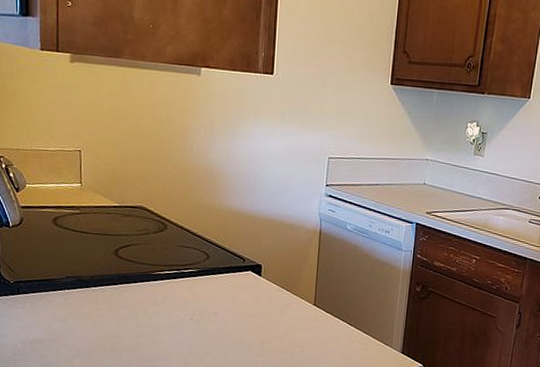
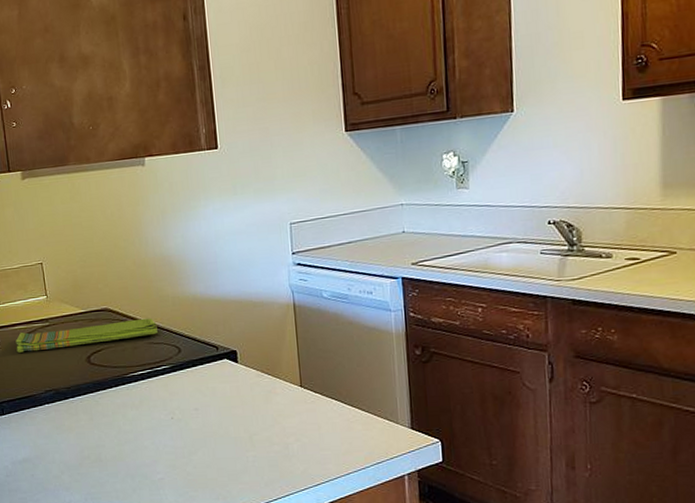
dish towel: none [41,216,190,239] -> present [15,318,158,353]

